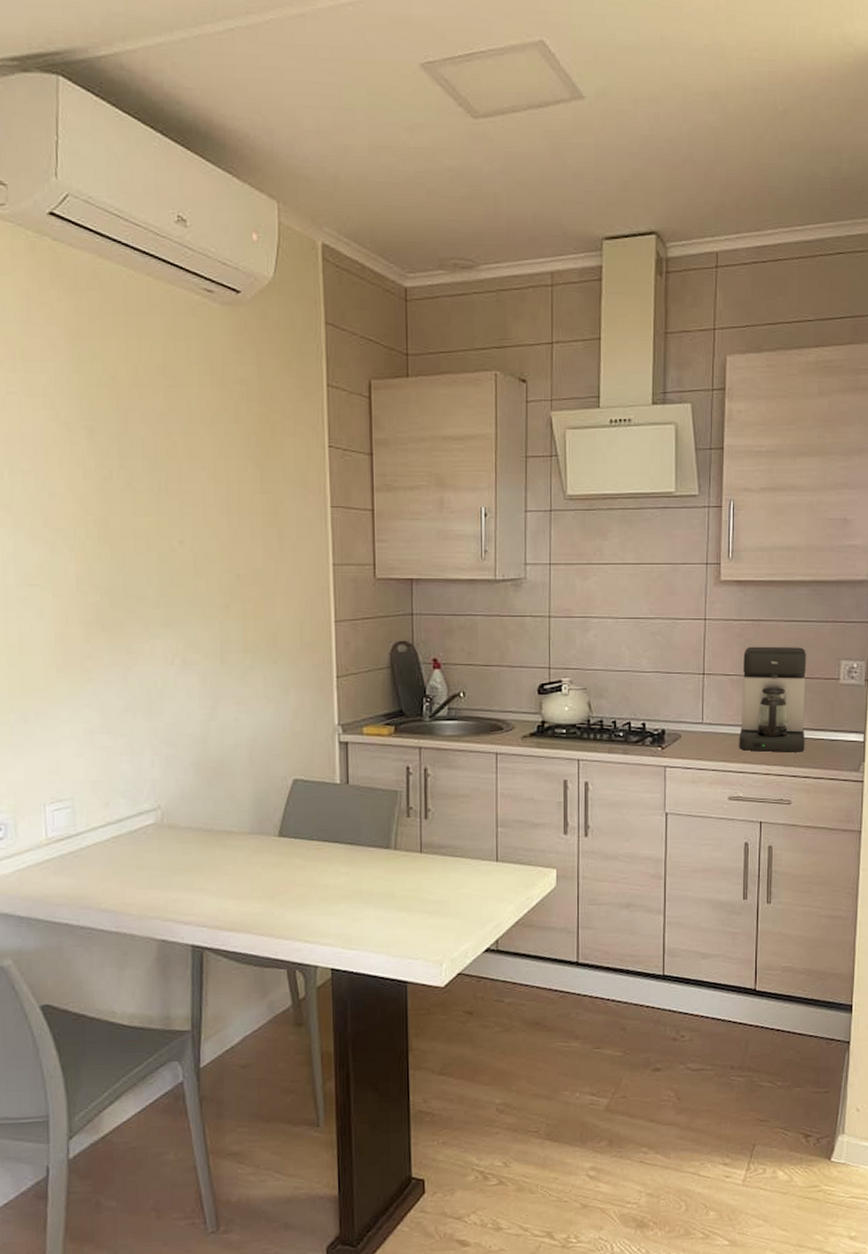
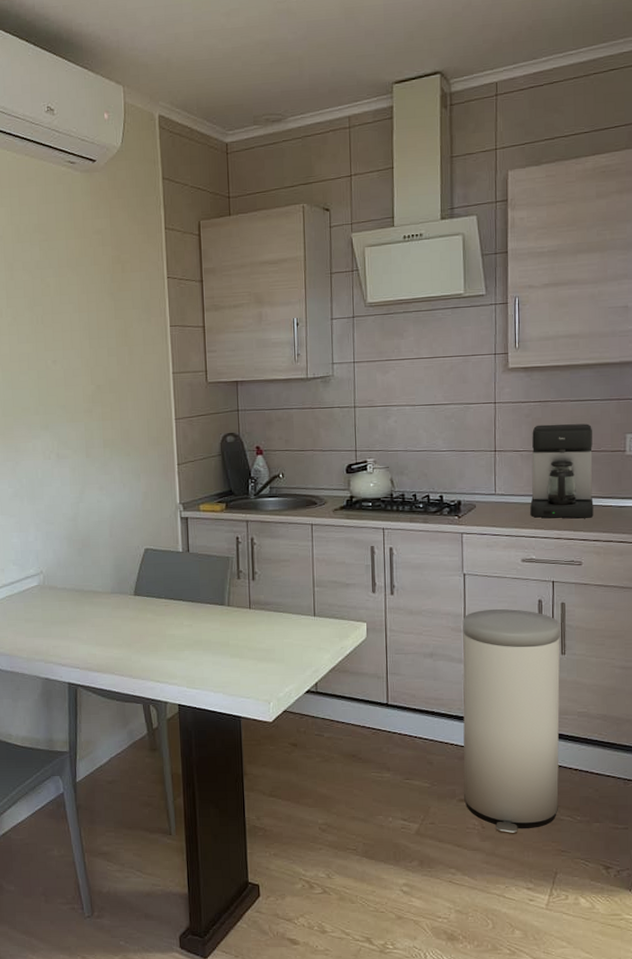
pedal bin: none [659,853,766,1106] -> present [462,609,560,835]

